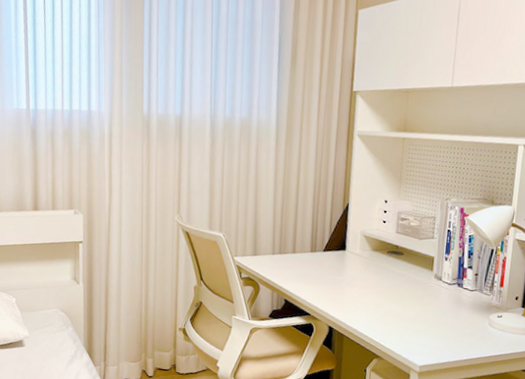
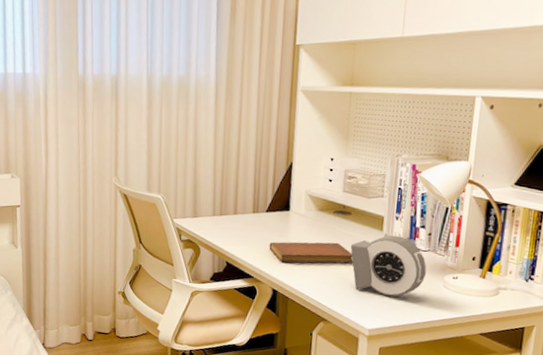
notebook: none [326,280,406,302] -> present [269,242,353,264]
alarm clock: none [402,275,474,335] -> present [350,235,427,297]

